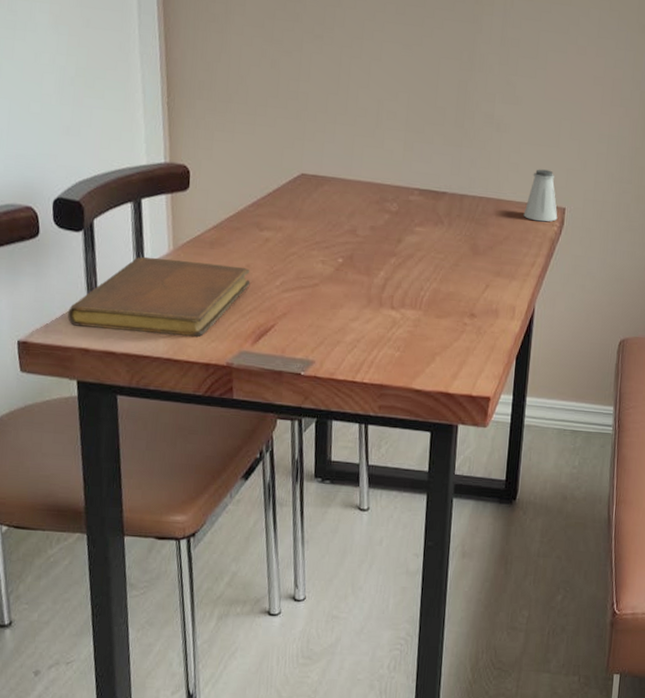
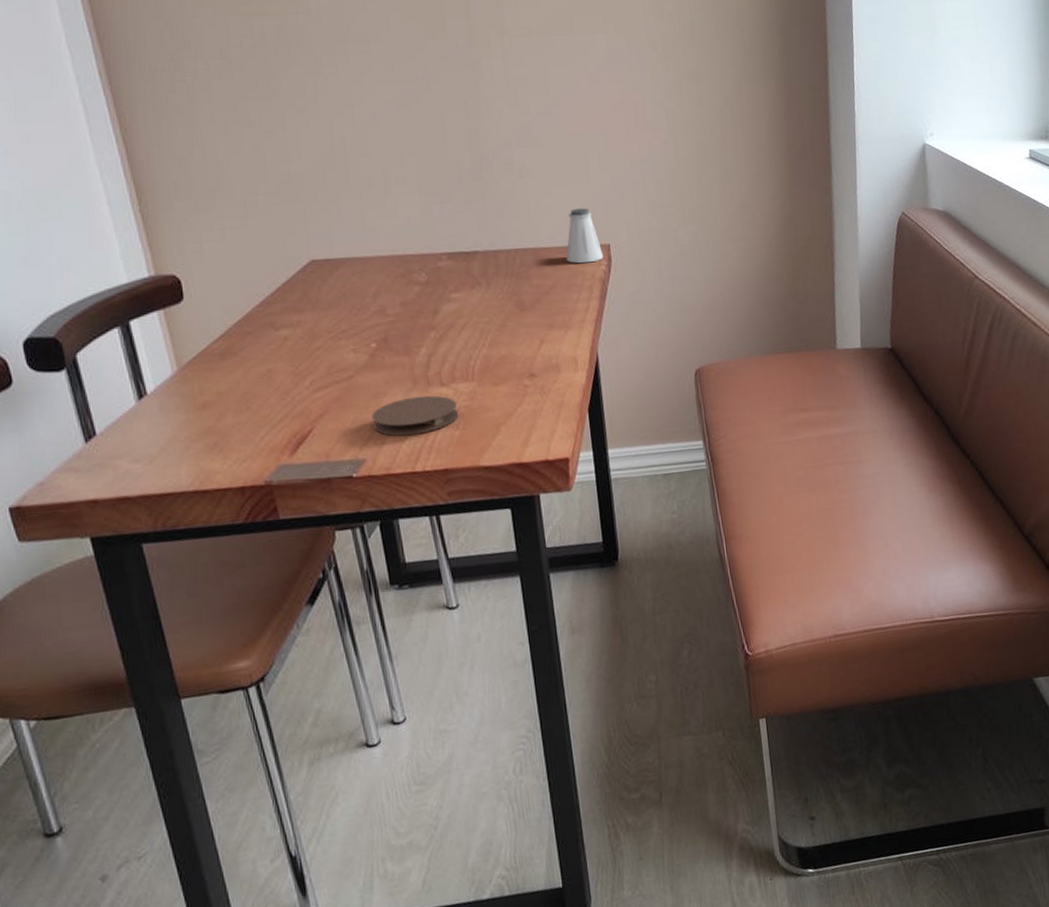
notebook: present [68,256,251,337] -> none [65,373,276,477]
coaster: none [326,313,402,349] -> present [371,395,459,436]

